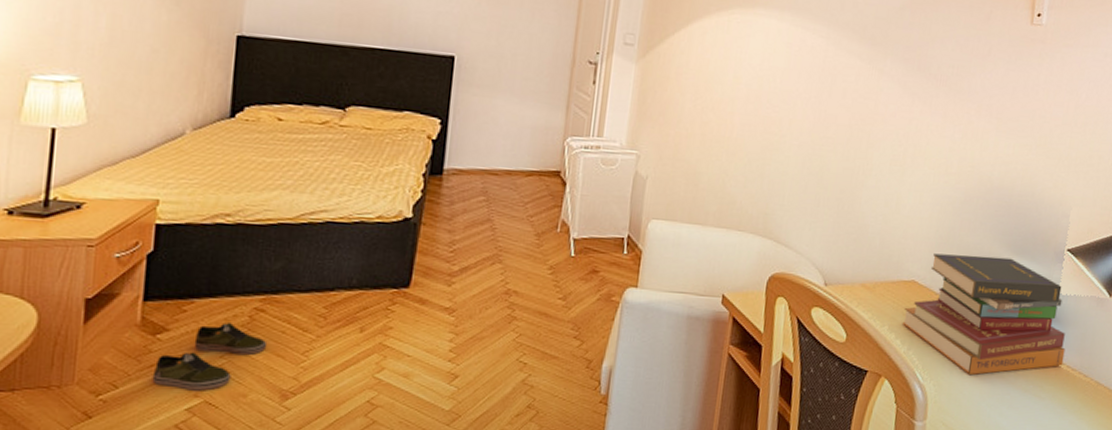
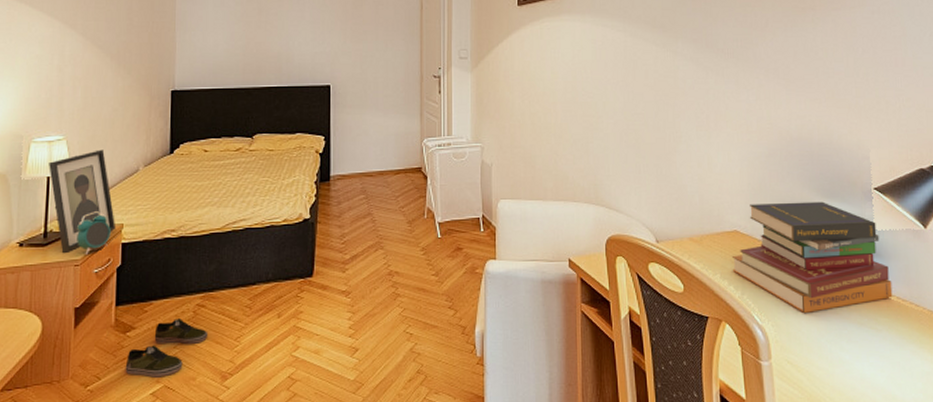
picture frame: none [54,100,149,230] -> present [49,149,116,254]
alarm clock: none [92,180,141,234] -> present [77,211,111,255]

